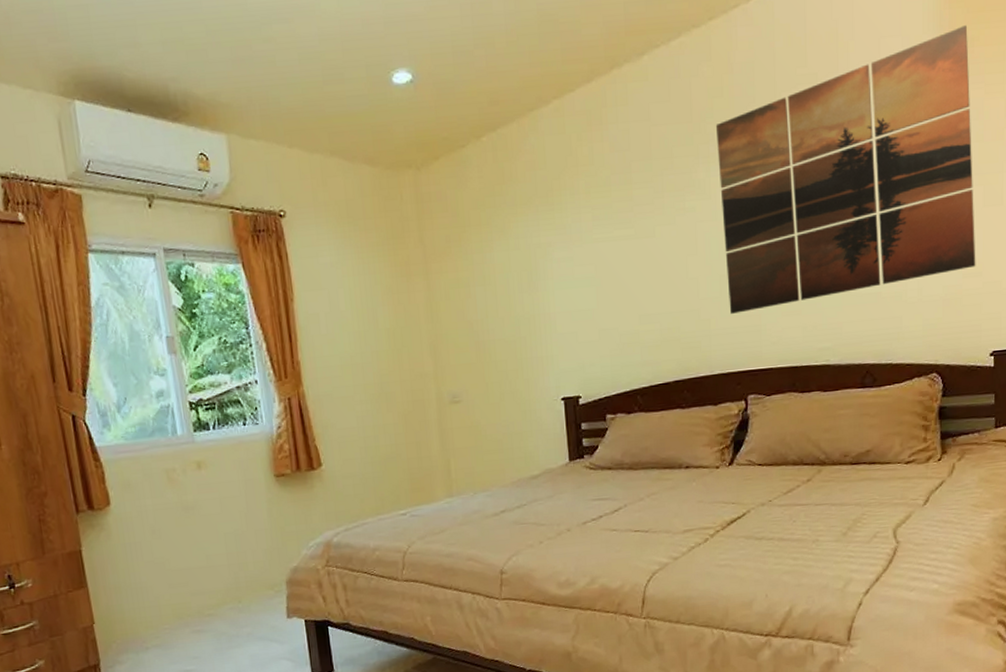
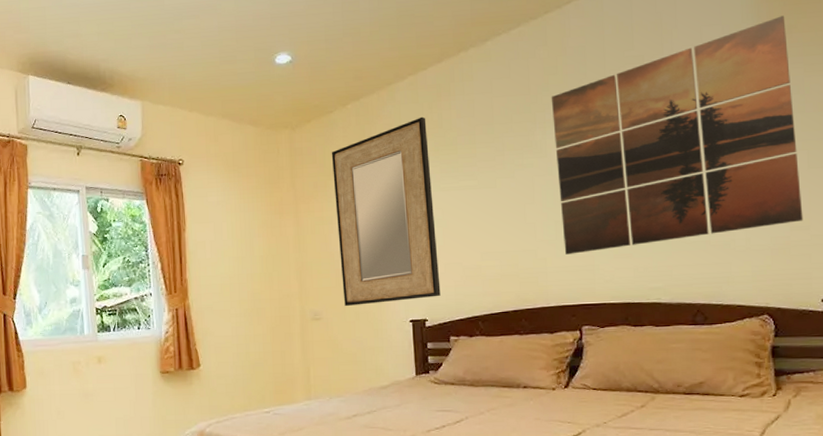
home mirror: none [465,151,595,386] -> present [331,116,441,307]

